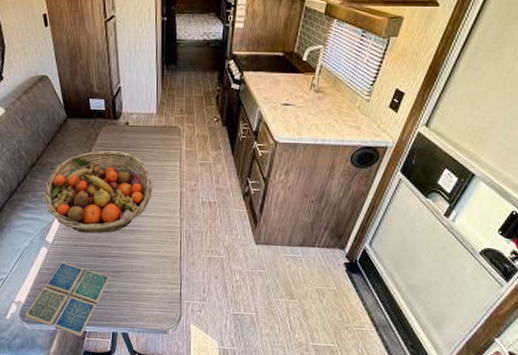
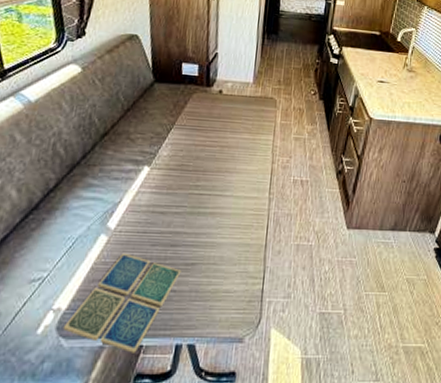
fruit basket: present [44,150,153,234] -> none [113,120,243,217]

